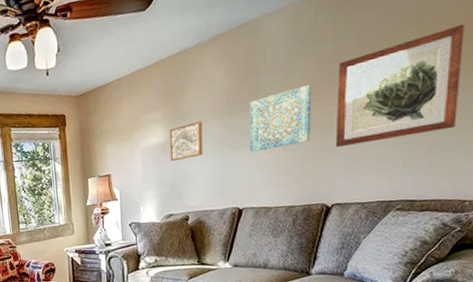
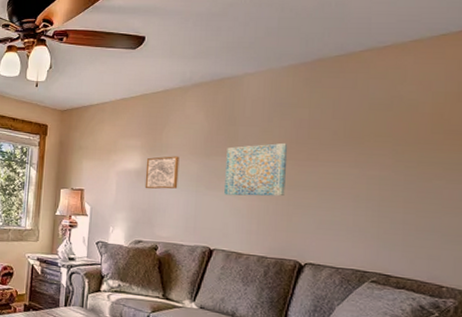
wall art: present [335,23,465,148] -> none [309,117,434,212]

